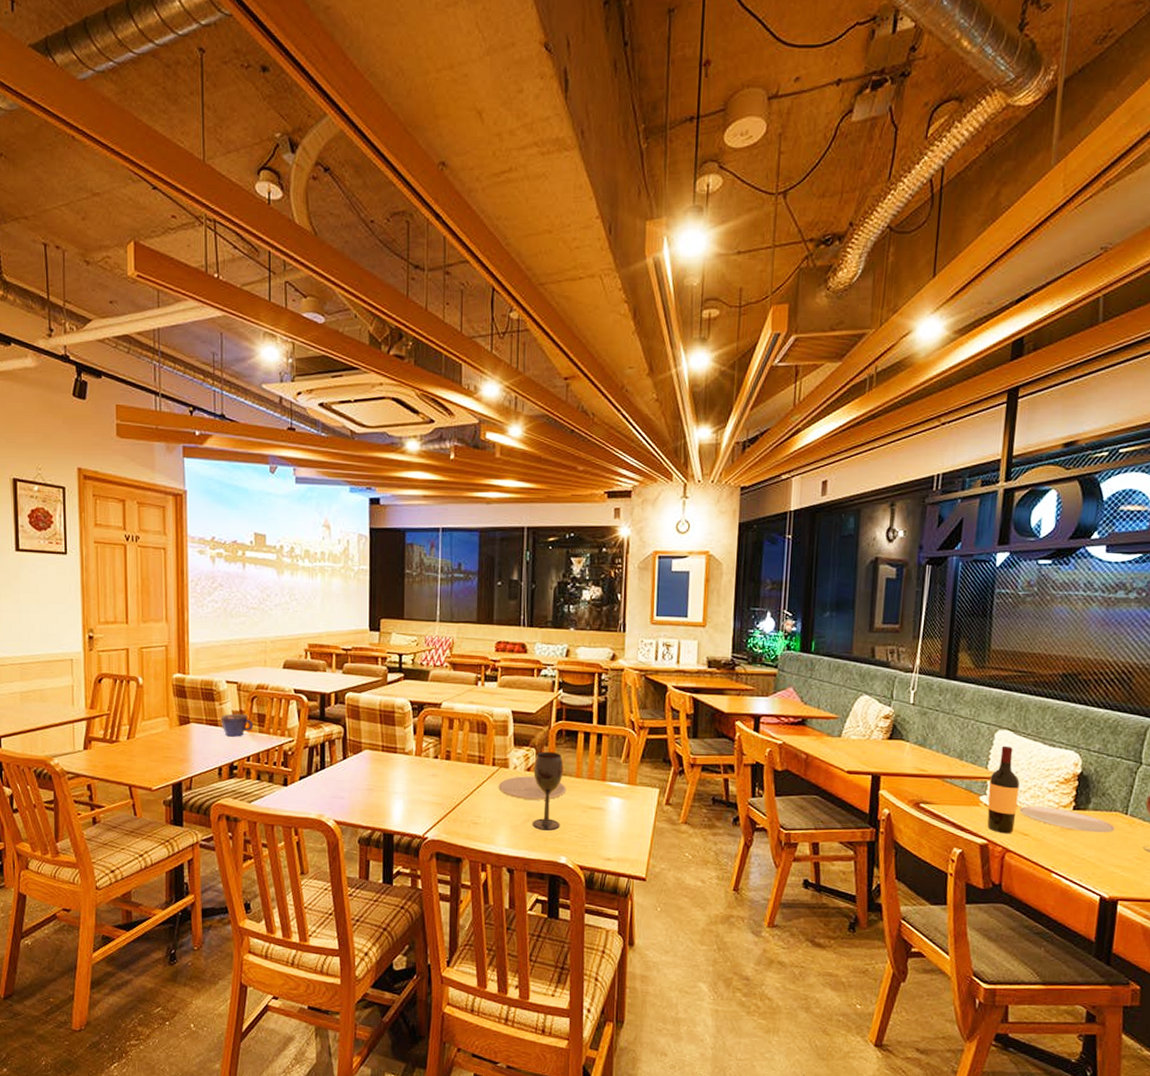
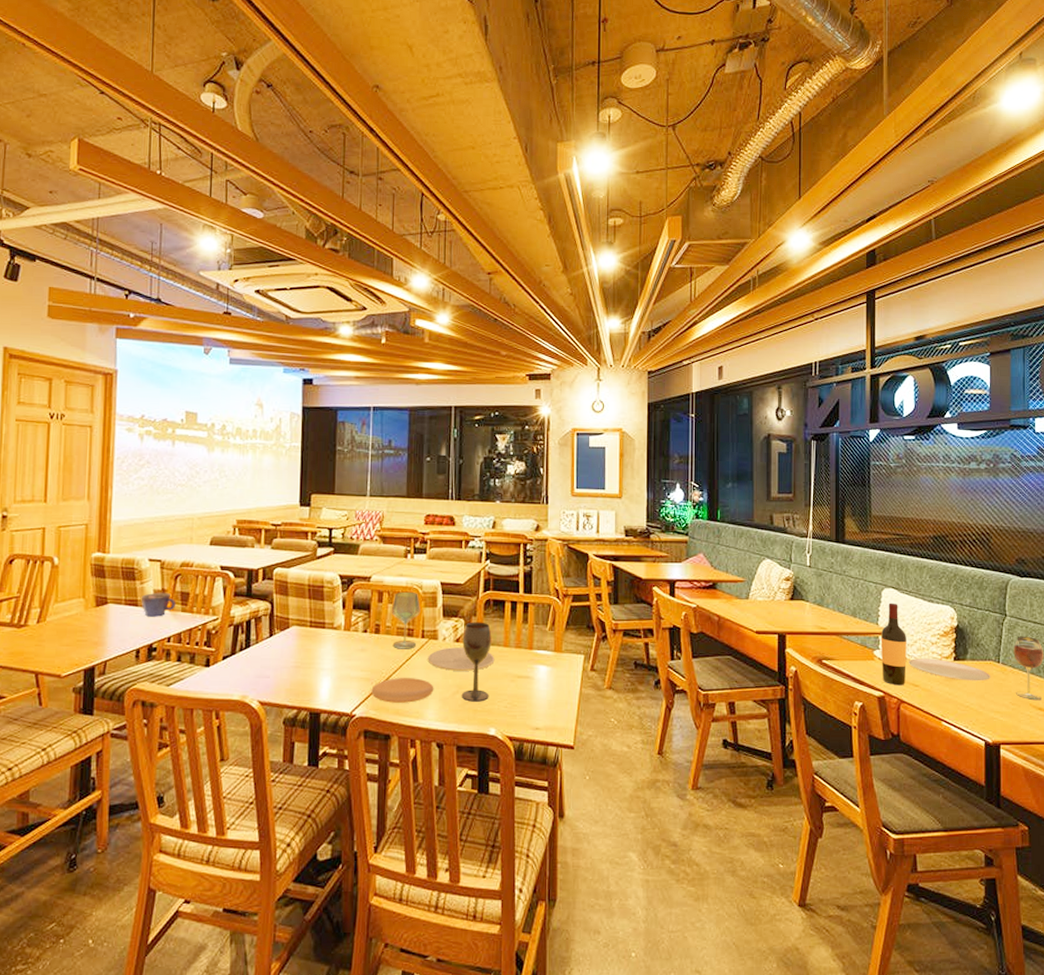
plate: none [442,804,505,829] -> present [371,678,434,703]
wine glass: none [461,719,491,777] -> present [391,591,420,649]

